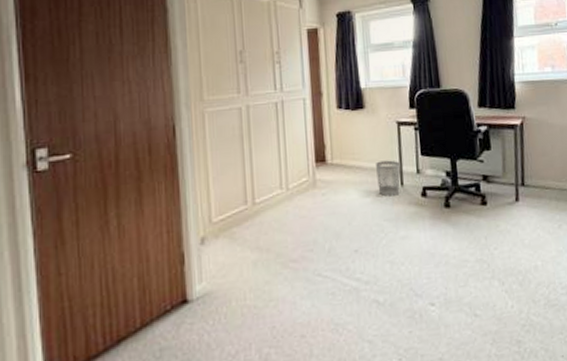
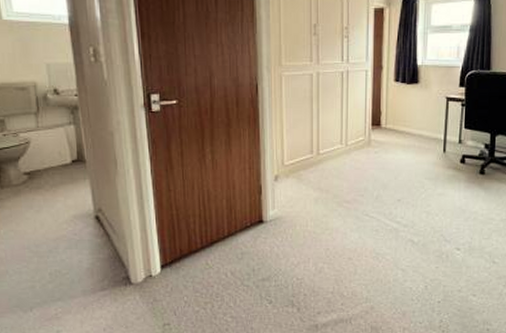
wastebasket: present [376,160,401,197] -> none [423,129,445,160]

